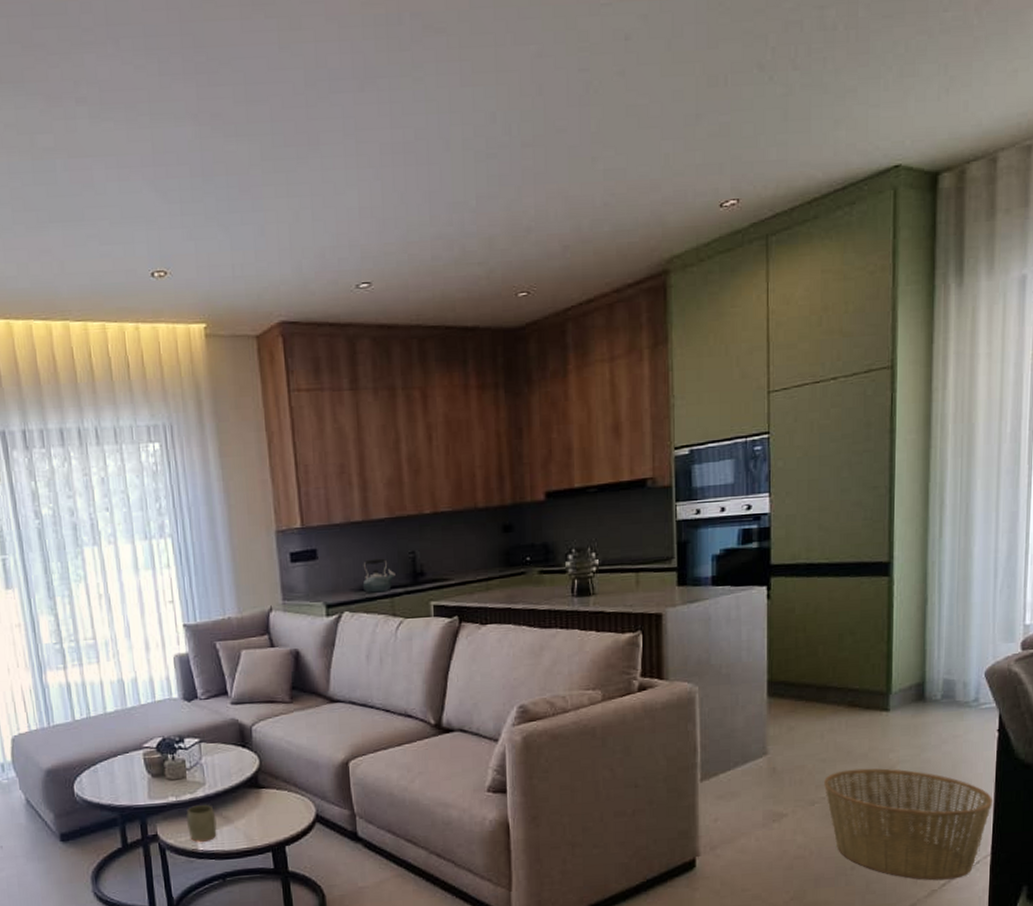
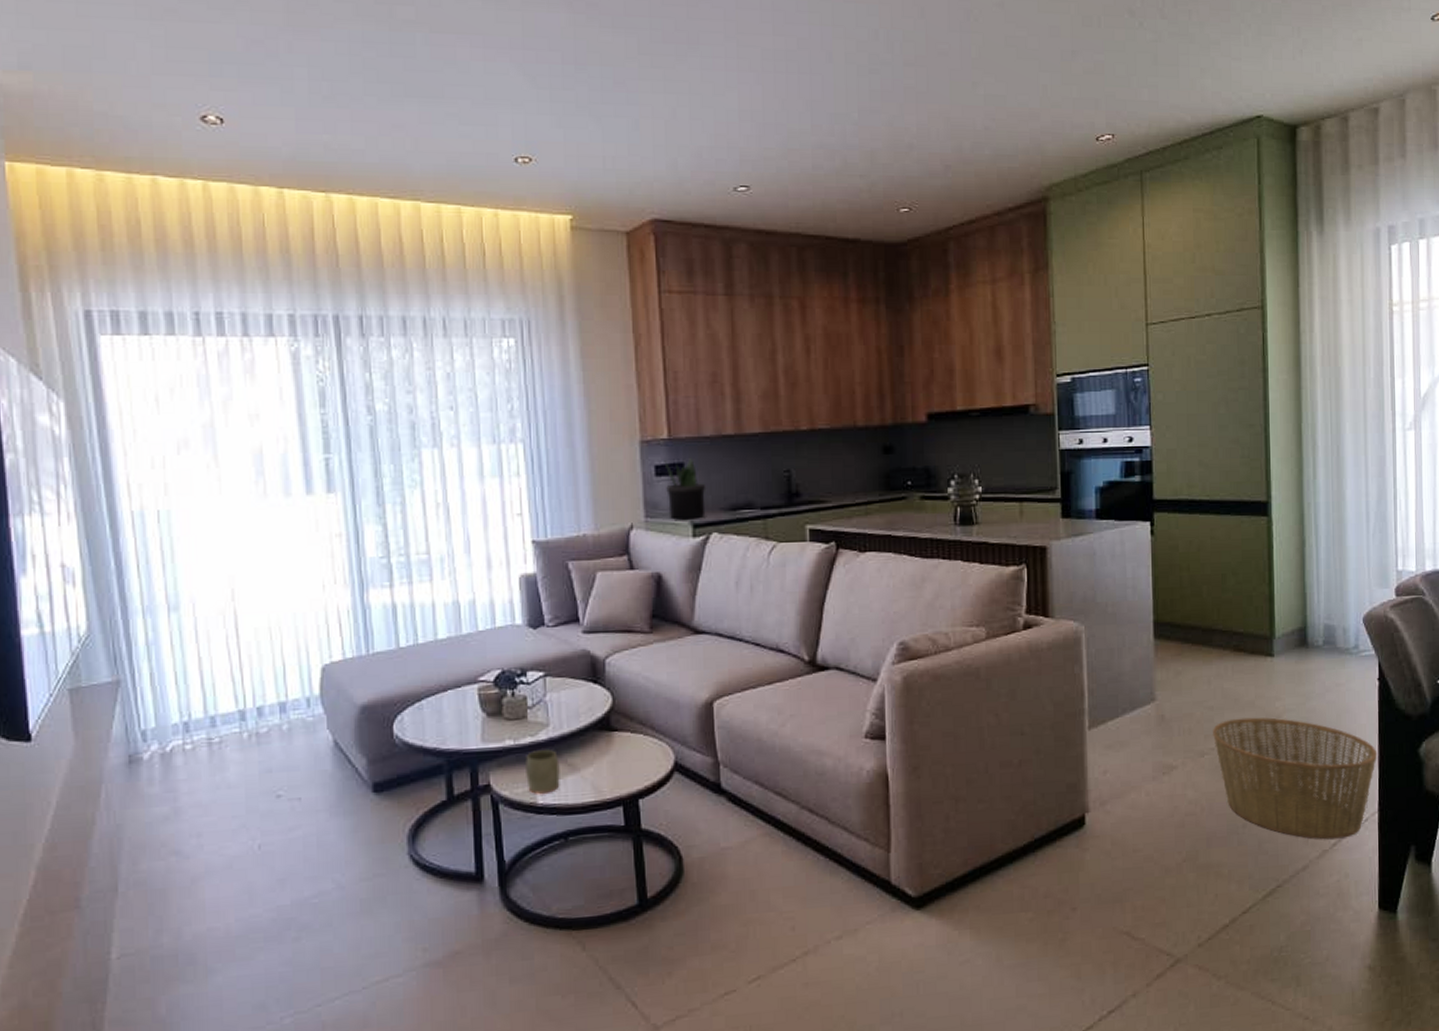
planter: none [298,543,337,601] -> present [664,457,706,520]
kettle: present [362,558,396,593] -> none [733,476,769,513]

